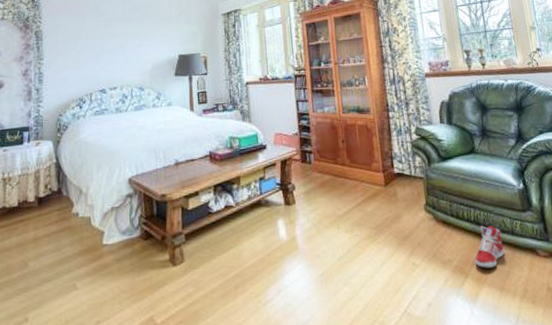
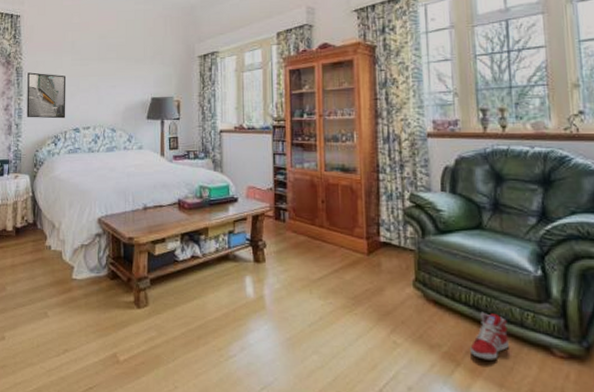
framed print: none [48,35,91,82] -> present [26,72,66,119]

